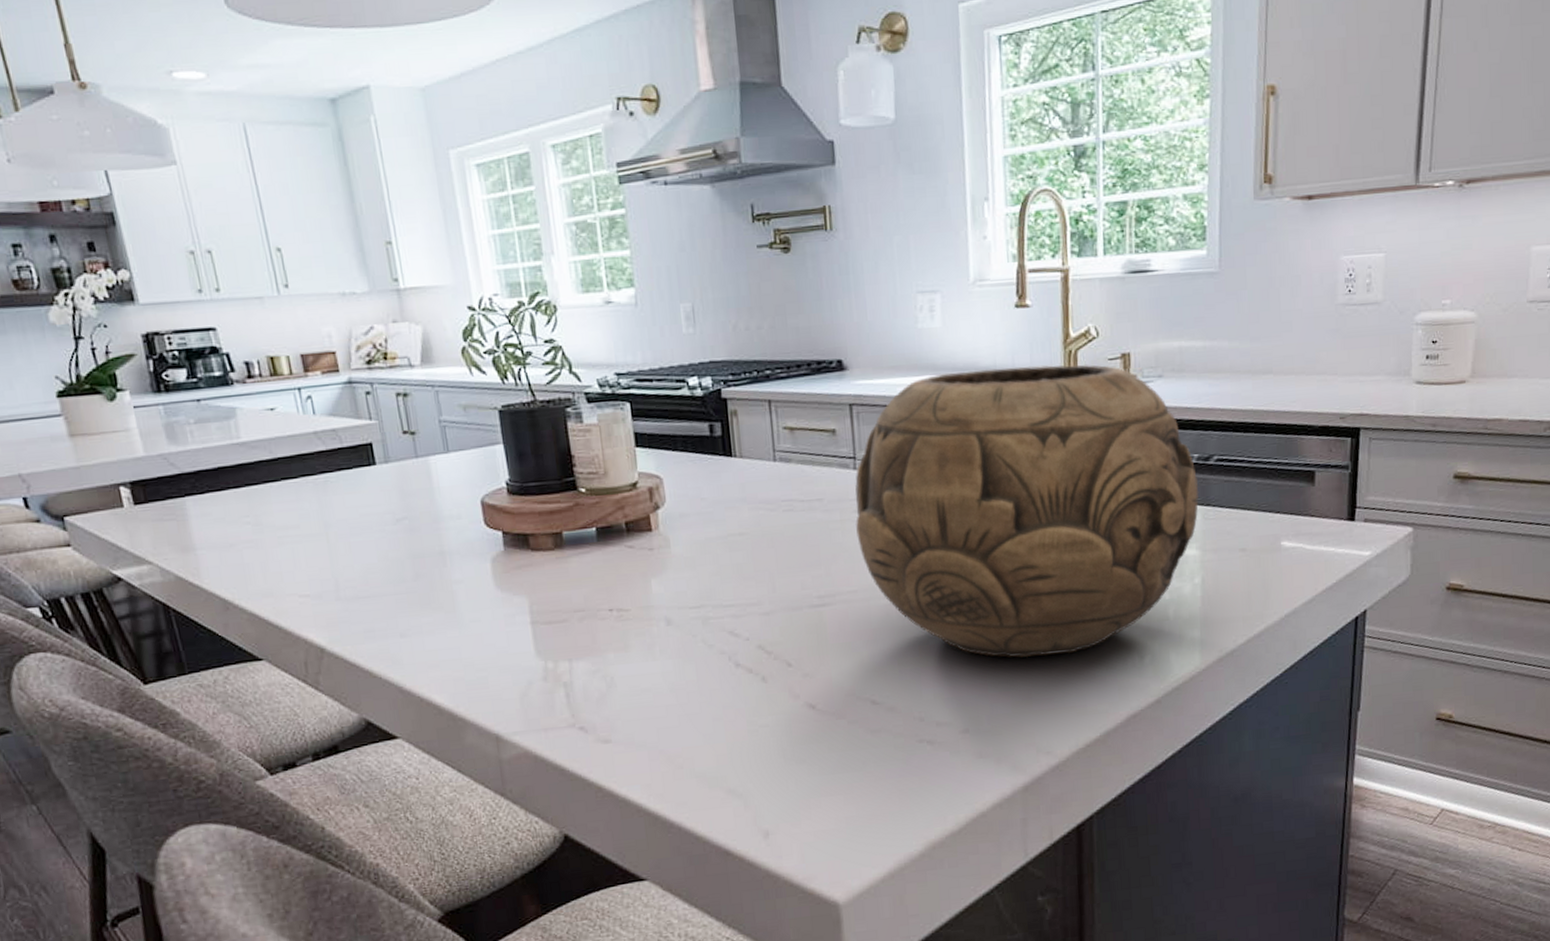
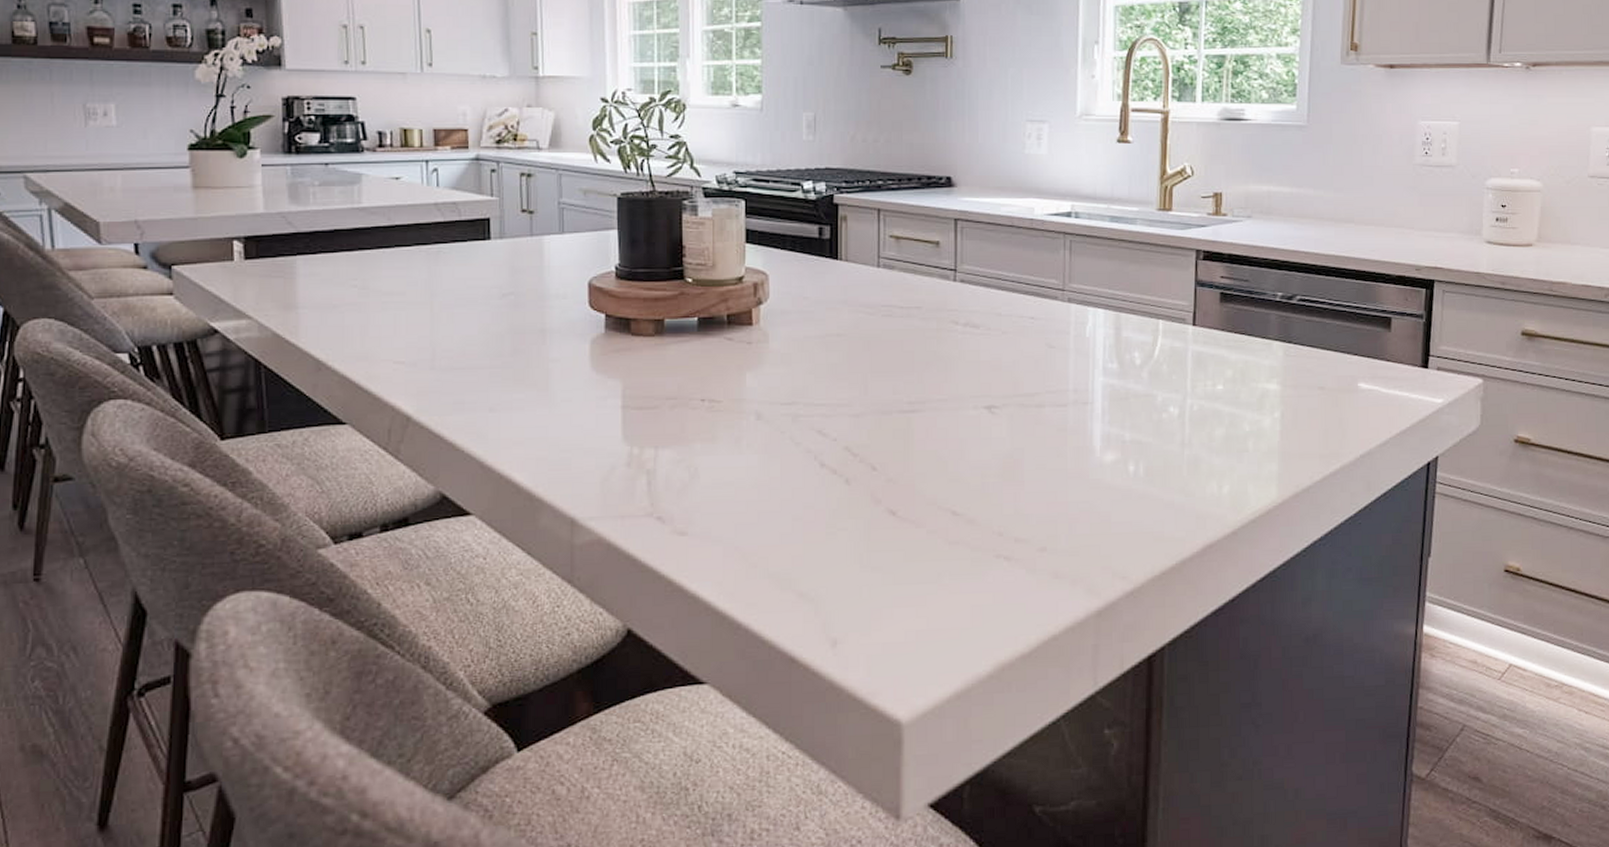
decorative bowl: present [855,364,1199,658] -> none [951,197,1282,479]

